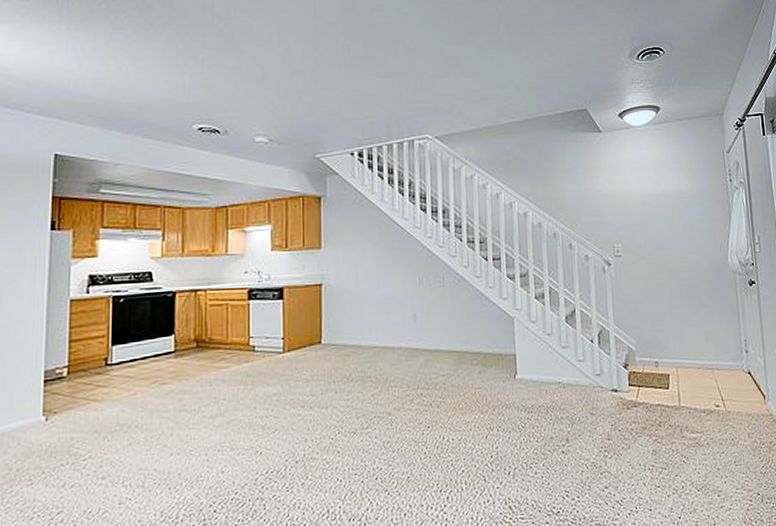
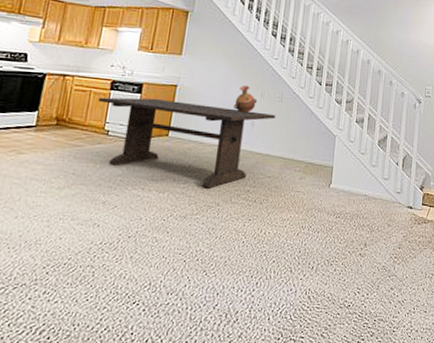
dining table: none [237,302,439,397] -> present [97,97,275,189]
vessel: none [389,272,416,306] -> present [233,85,258,113]

